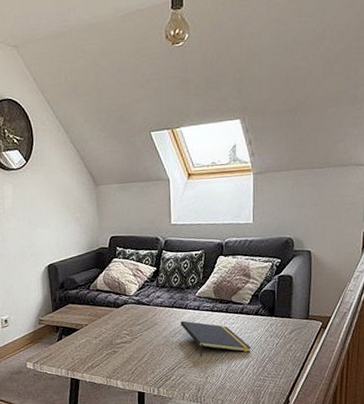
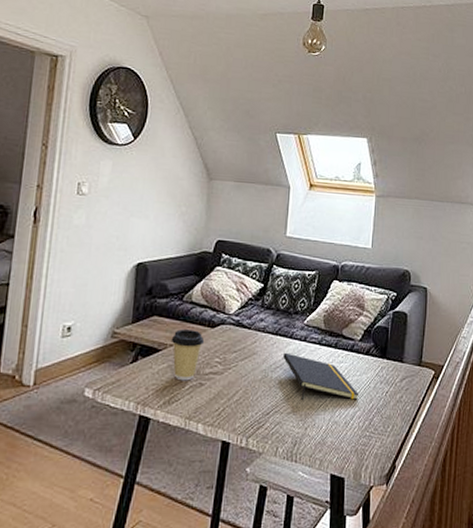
coffee cup: none [85,311,113,351] -> present [171,329,205,381]

